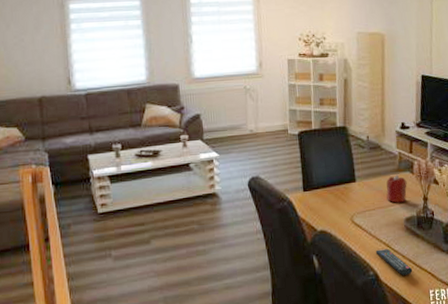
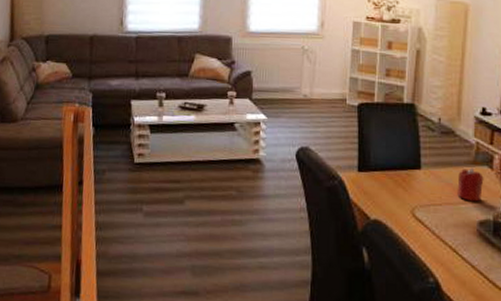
remote control: present [375,249,413,275] -> none [438,253,484,290]

